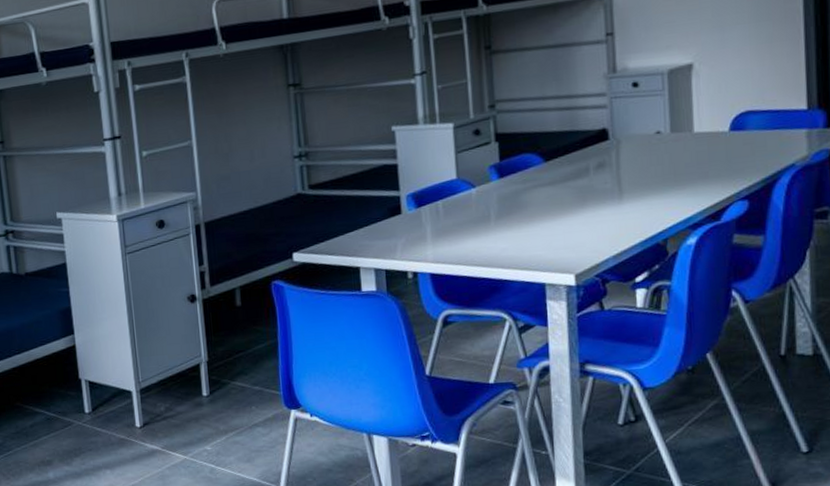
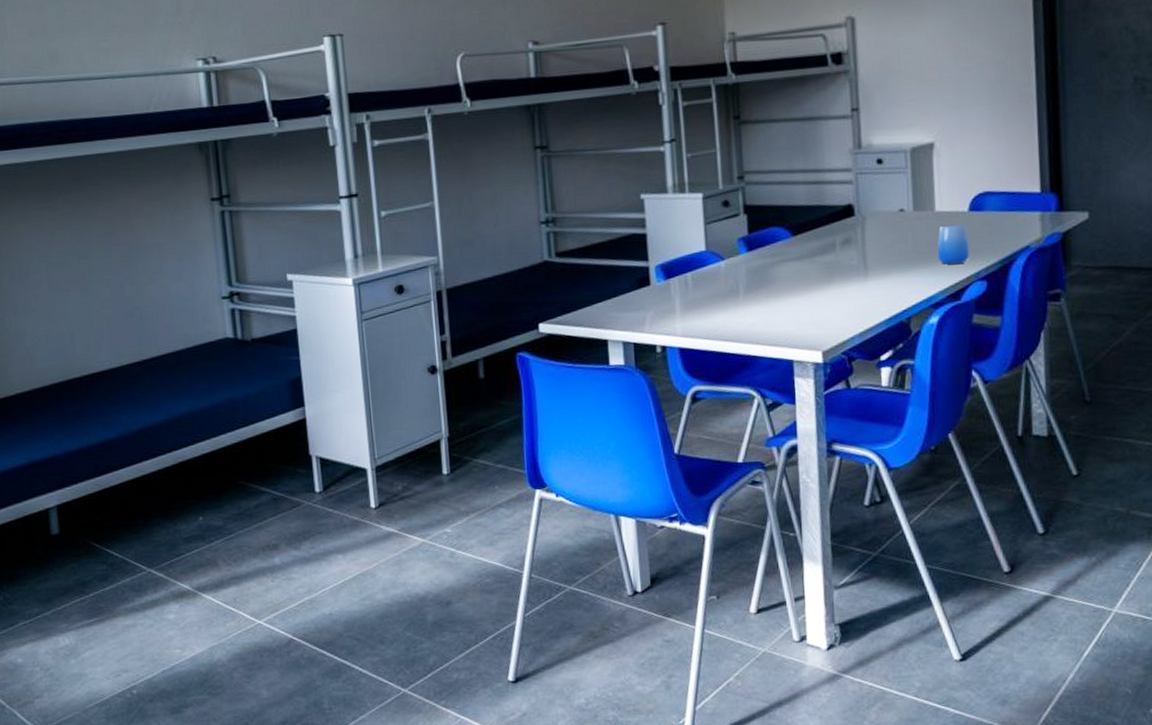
cup: none [695,144,730,186] -> present [937,224,969,265]

